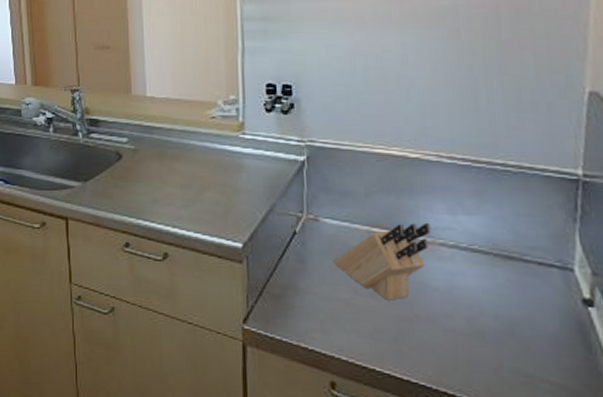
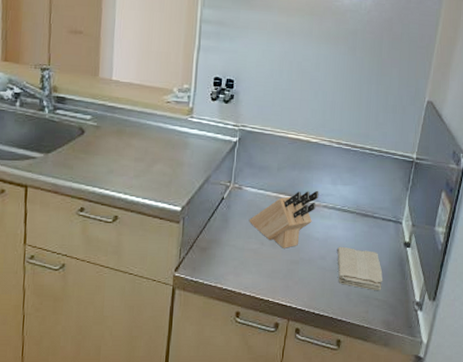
washcloth: none [470,300,554,369] -> present [337,246,383,290]

